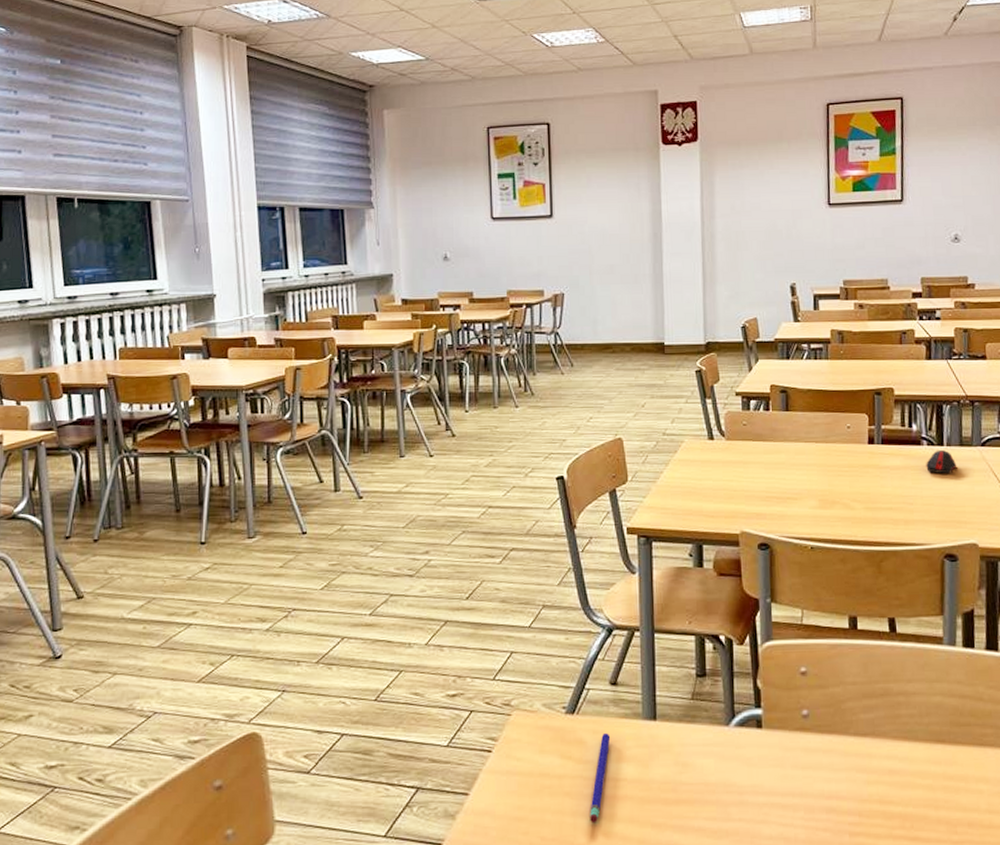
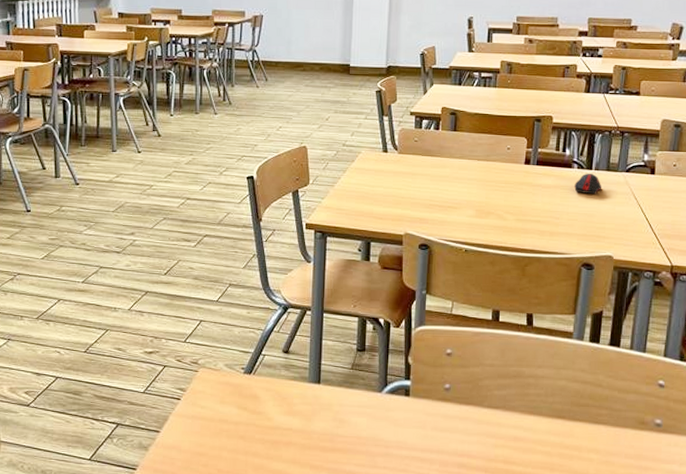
pen: present [590,733,611,824] -> none [259,391,281,462]

